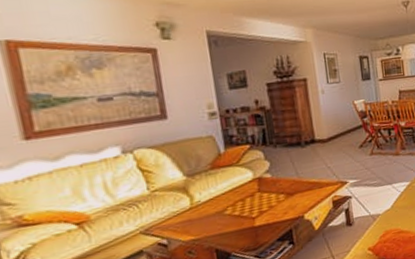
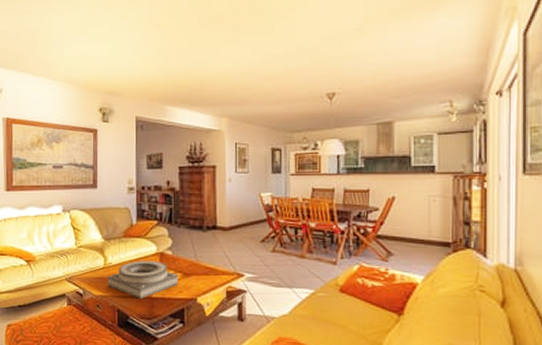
decorative bowl: none [197,187,283,232] -> present [107,260,179,298]

